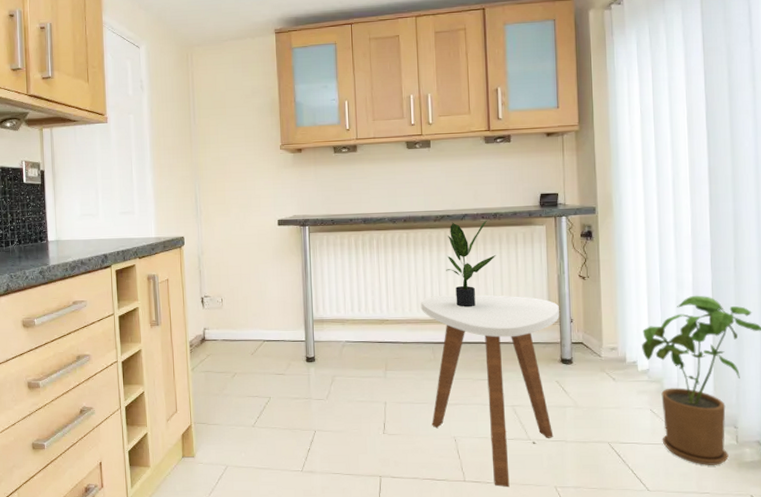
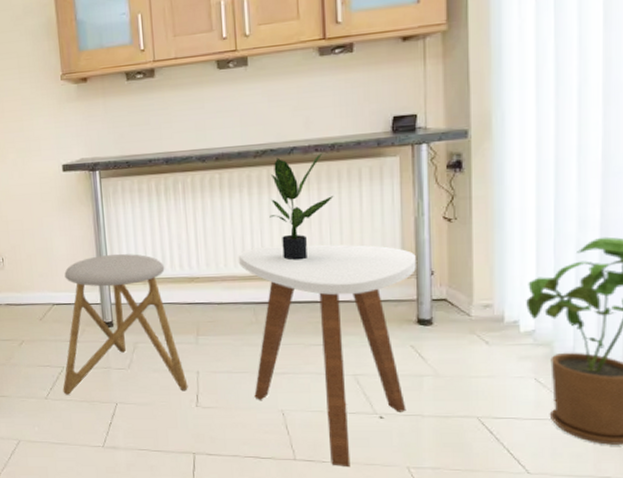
stool: none [268,298,377,423] -> present [63,254,188,395]

